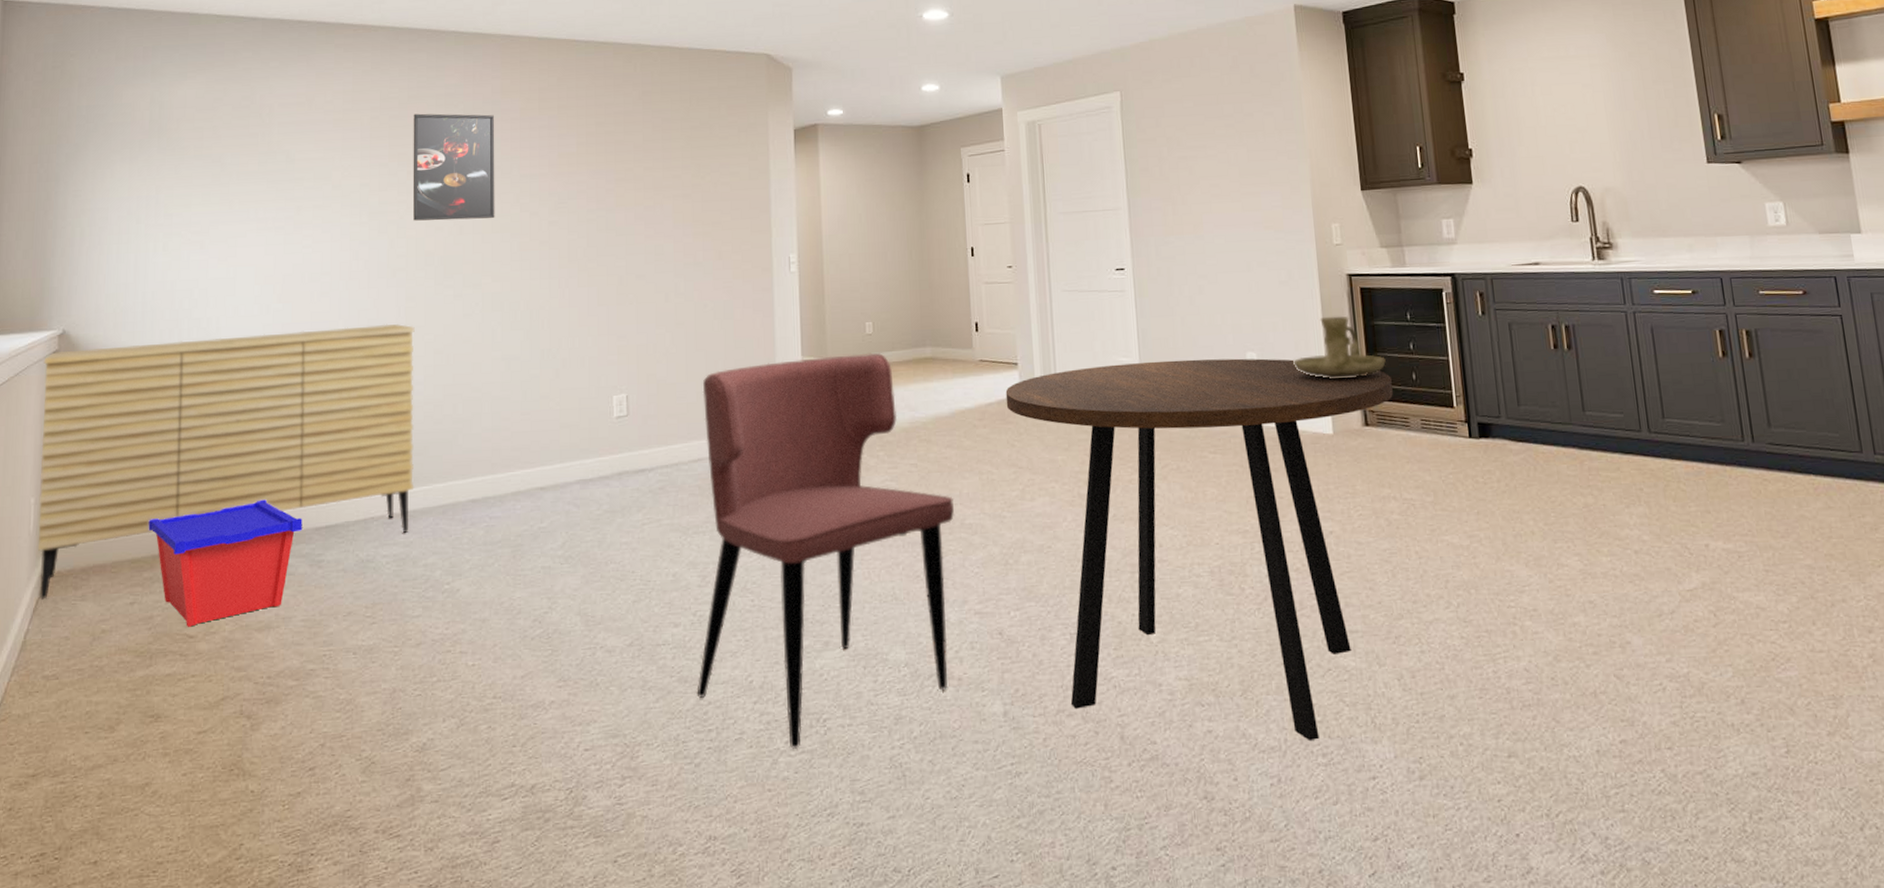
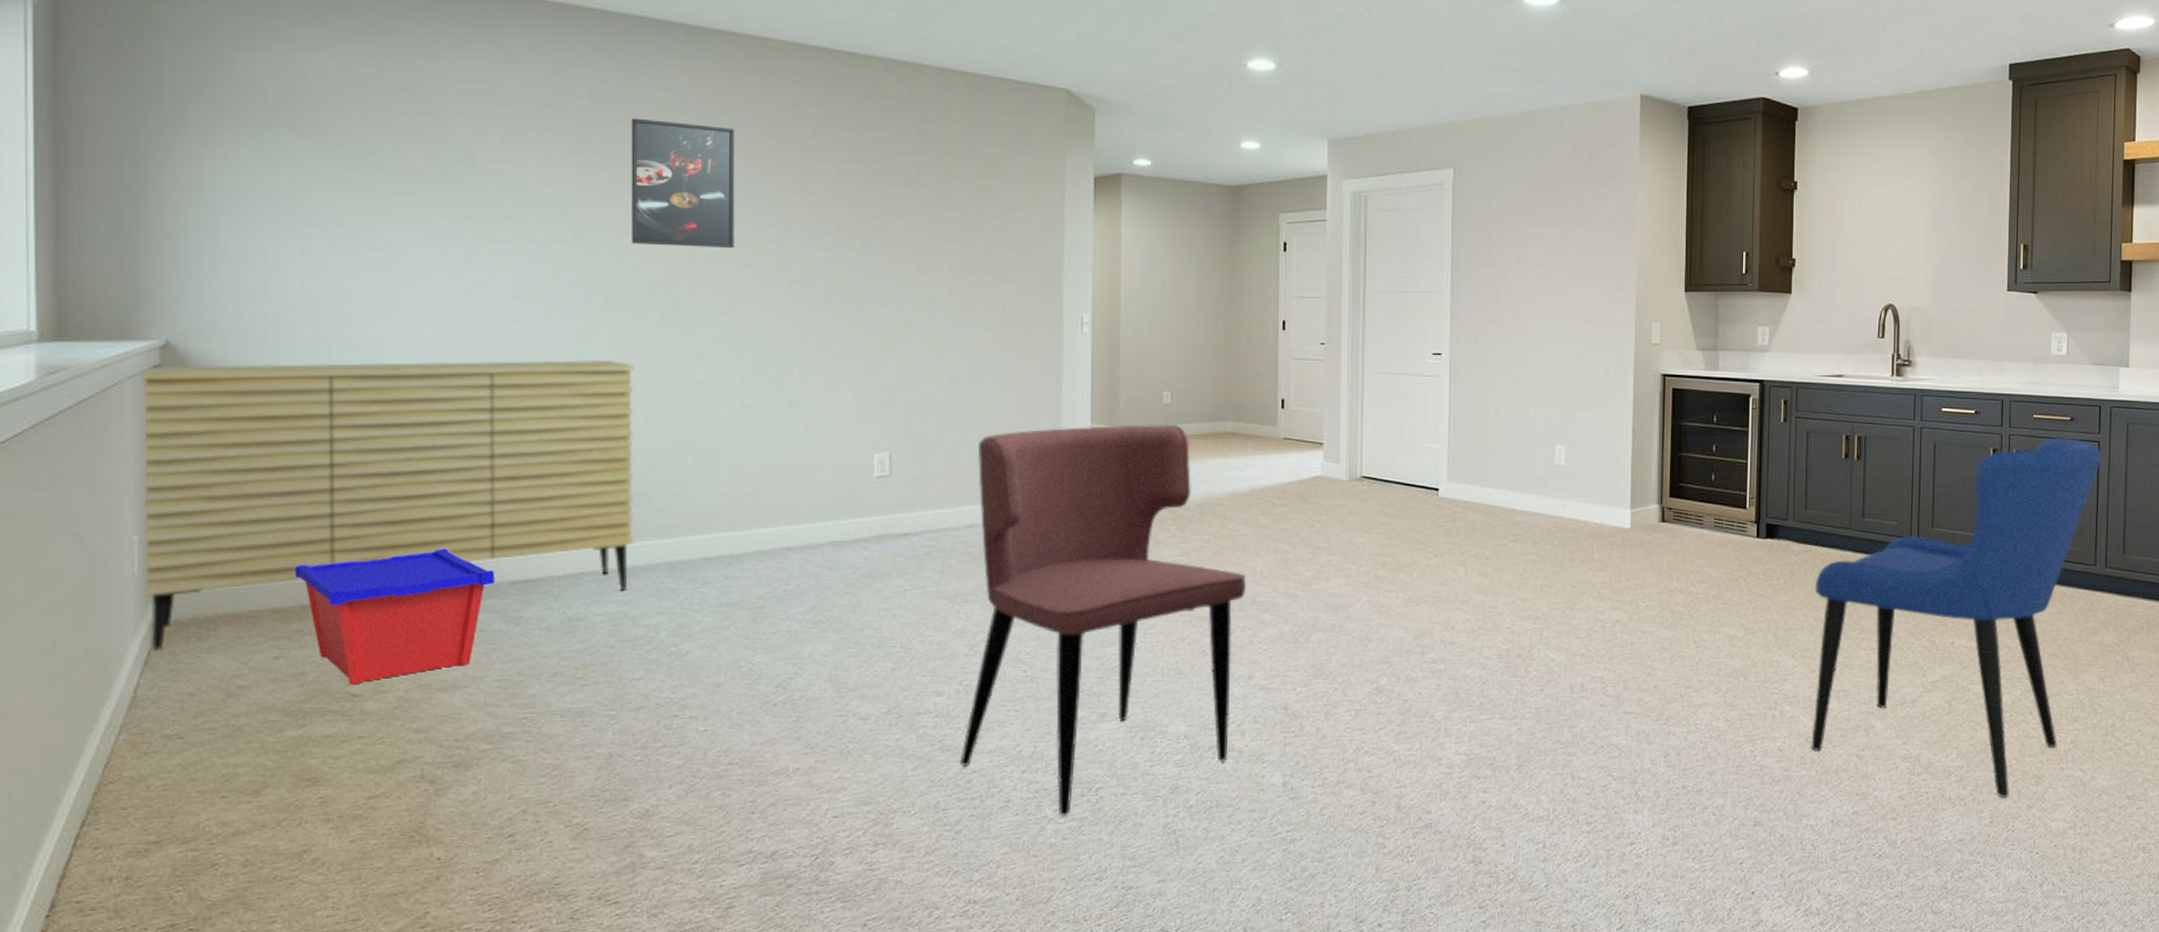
dining table: present [1005,358,1393,742] -> none [1308,449,1692,812]
candle holder: present [1293,315,1386,379] -> none [1600,414,1688,476]
dining chair: none [1540,313,1853,724] -> present [1810,437,2102,799]

